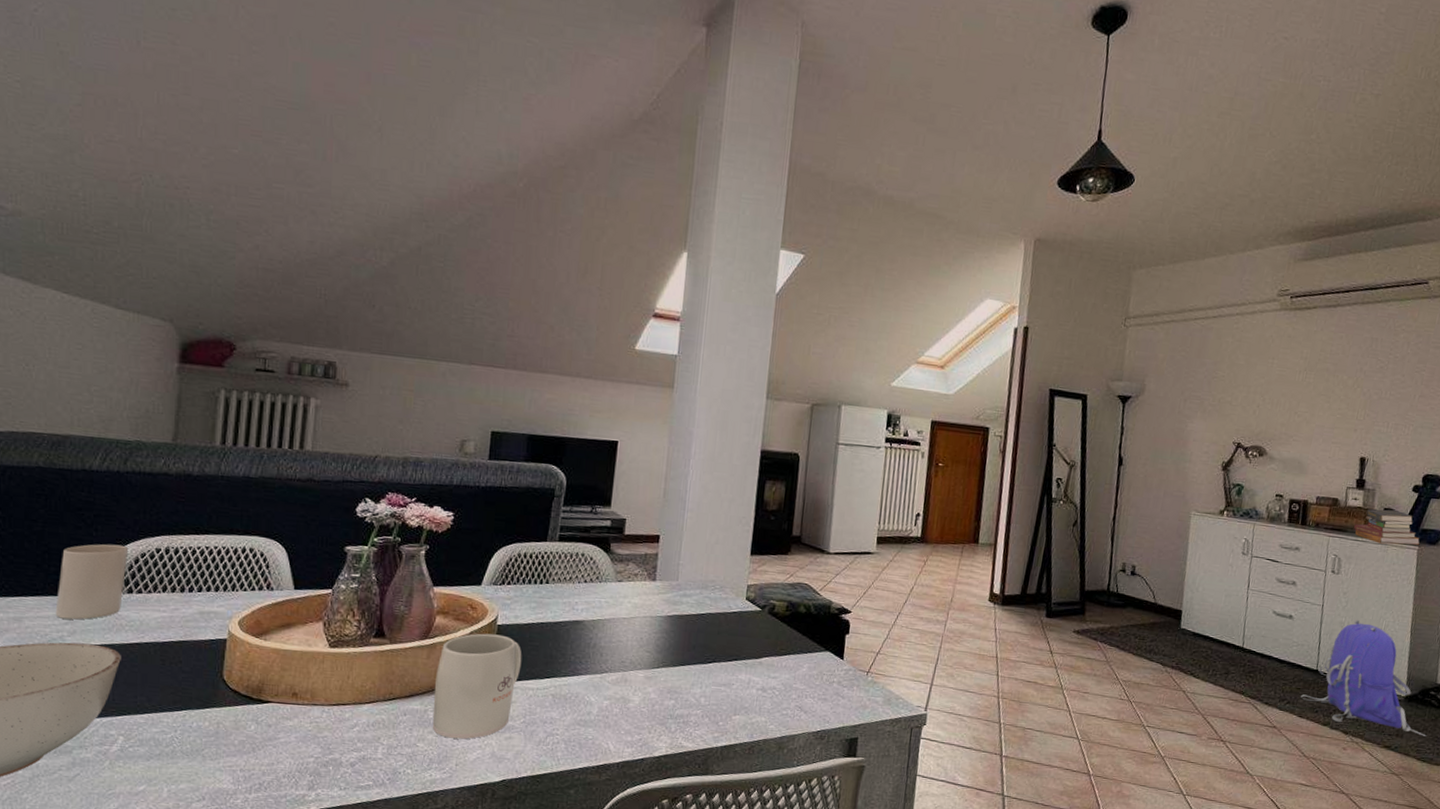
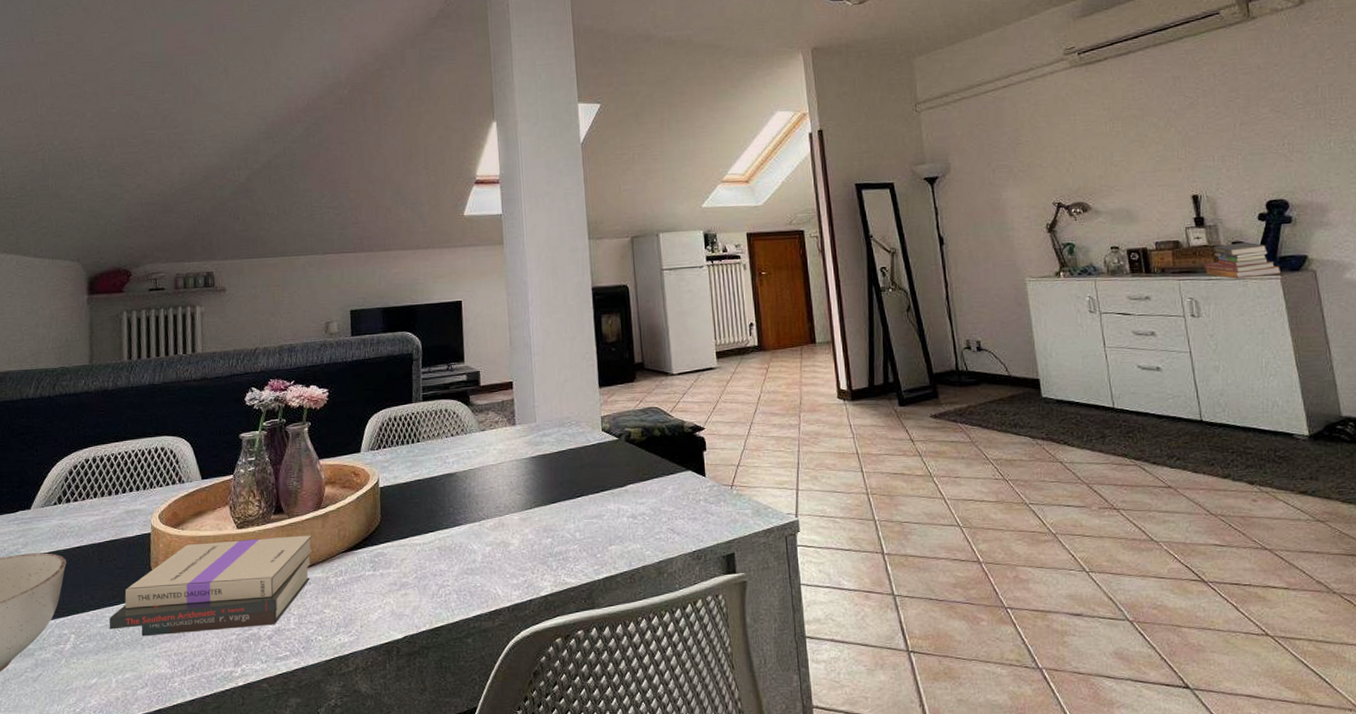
cup: present [55,544,129,620] -> none [10,460,64,533]
books: none [166,657,414,753] -> present [109,535,313,637]
mug: present [432,633,522,739] -> none [331,496,407,602]
backpack: present [1301,620,1427,736] -> none [1191,362,1346,476]

